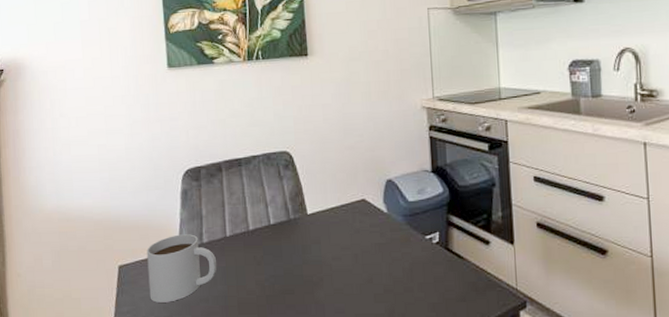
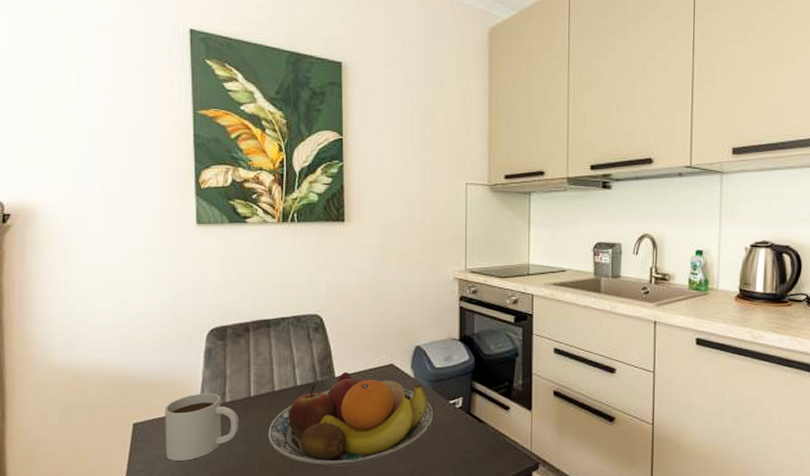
fruit bowl: none [245,208,409,307] -> present [268,371,433,466]

